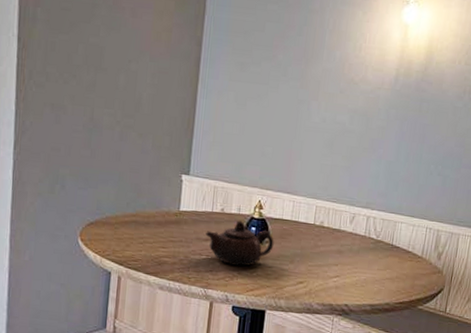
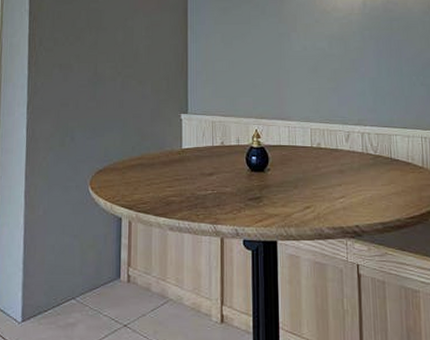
teapot: present [205,220,274,267] -> none [209,152,276,197]

